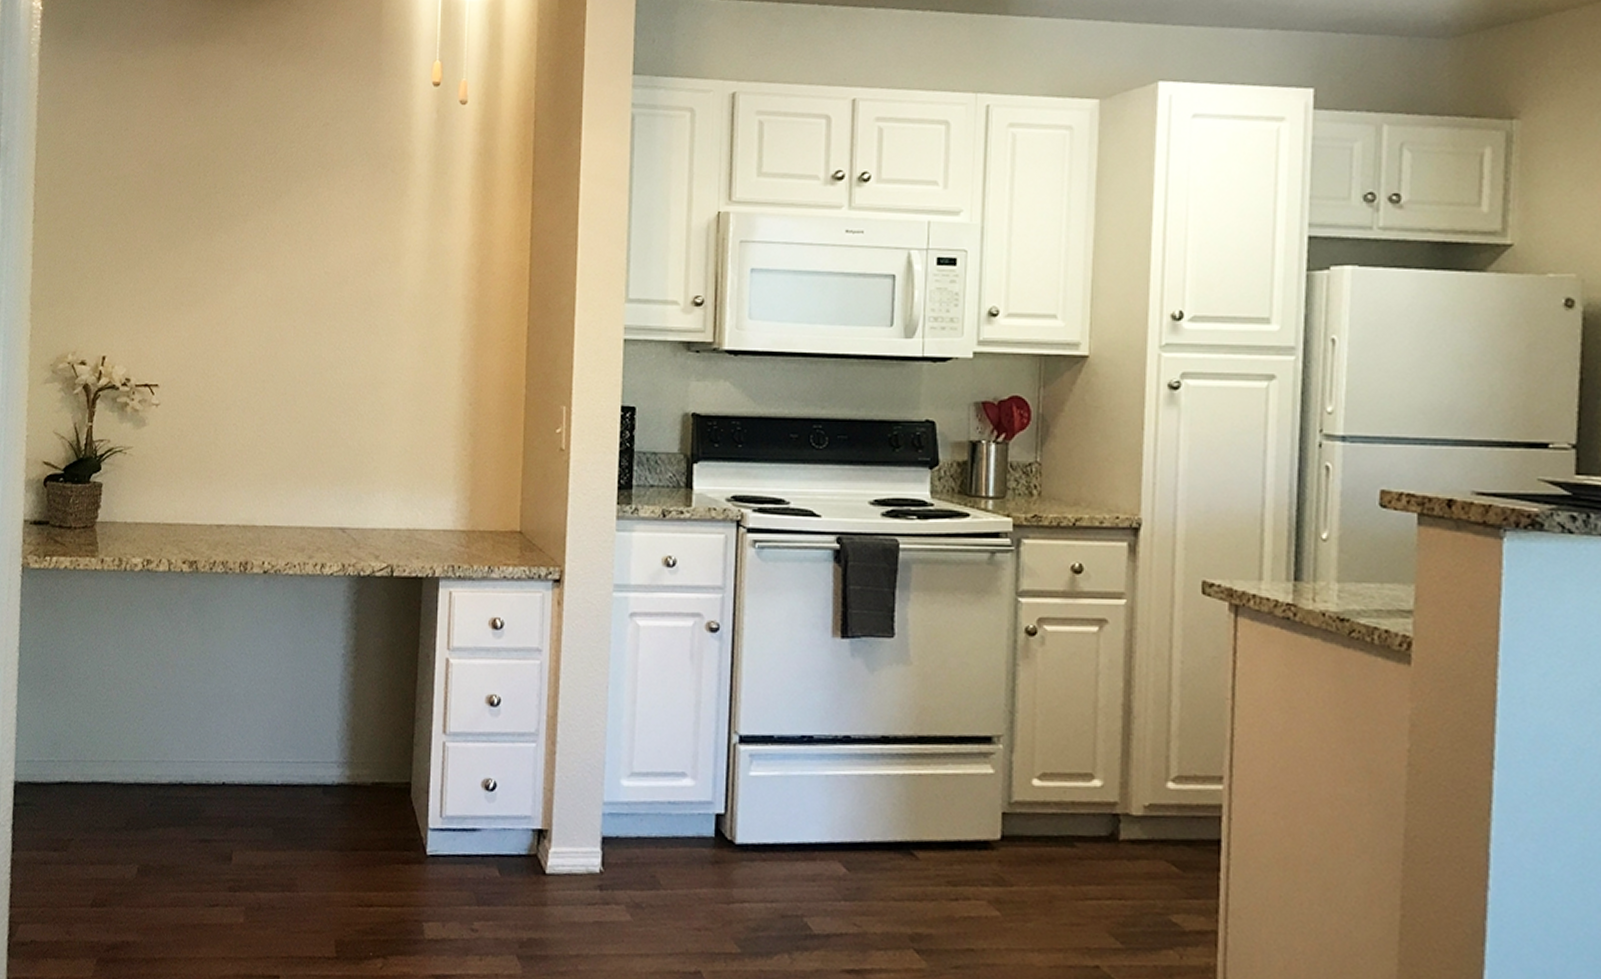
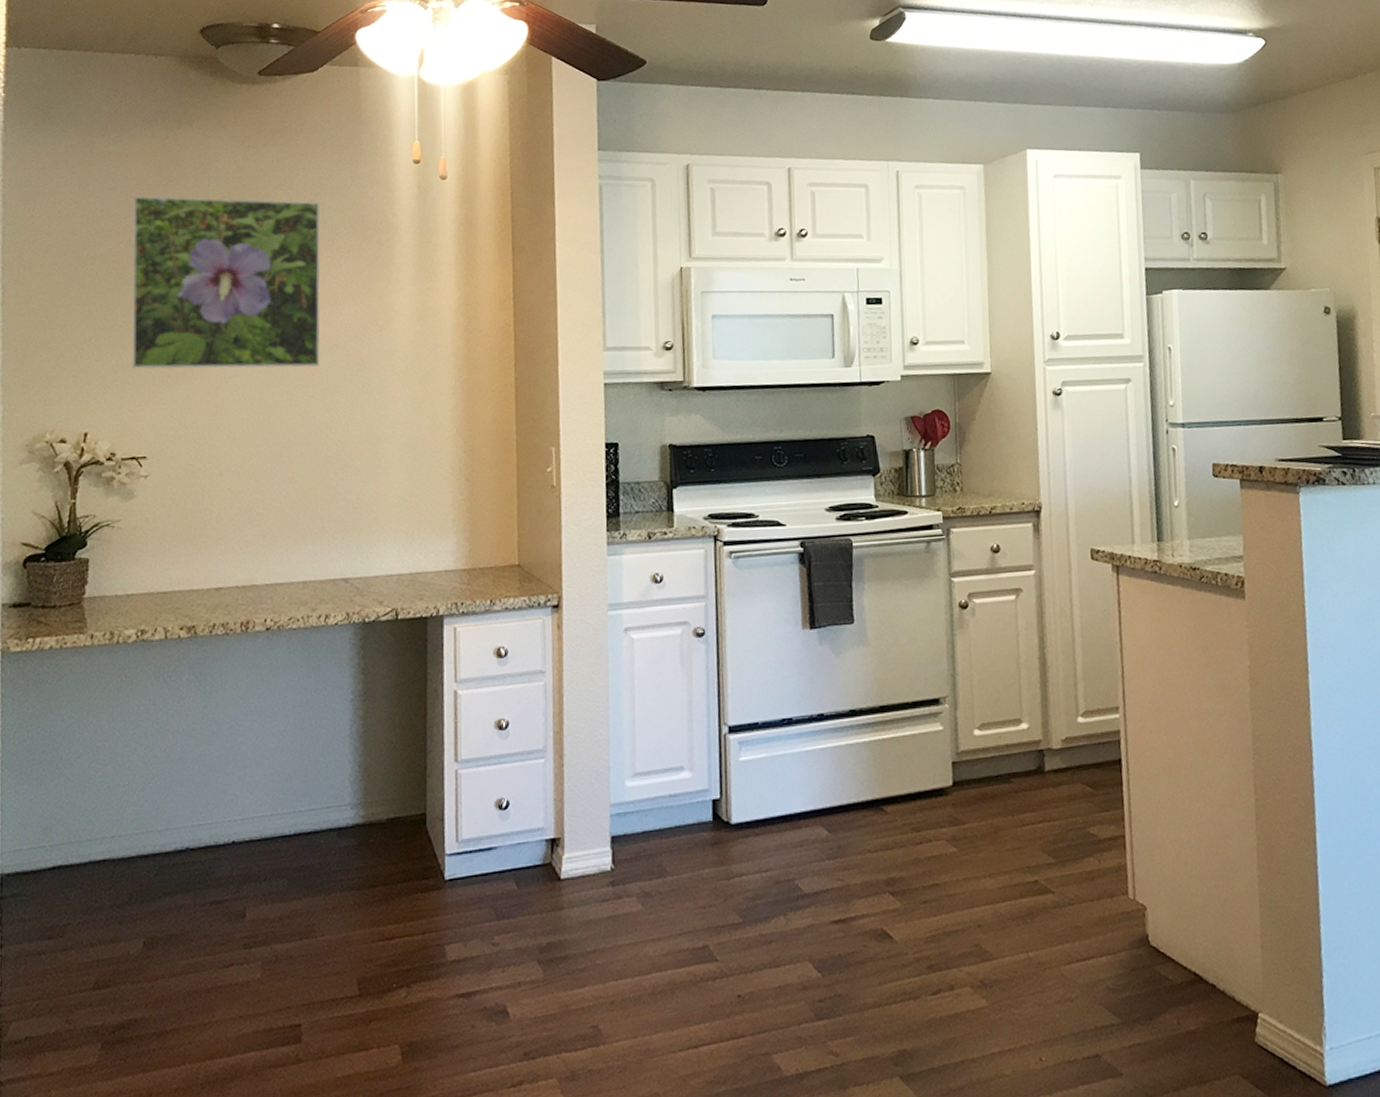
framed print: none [149,115,336,302] -> present [132,196,321,369]

